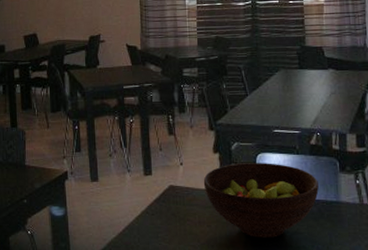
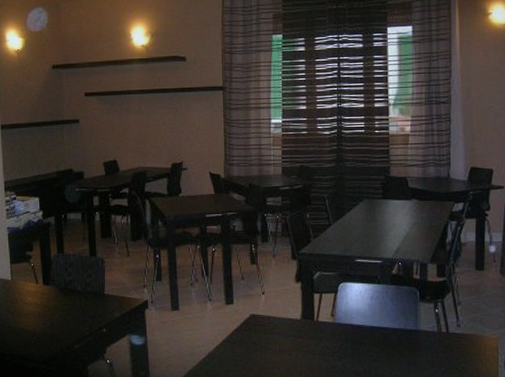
fruit bowl: present [203,163,319,239] -> none [285,292,399,367]

